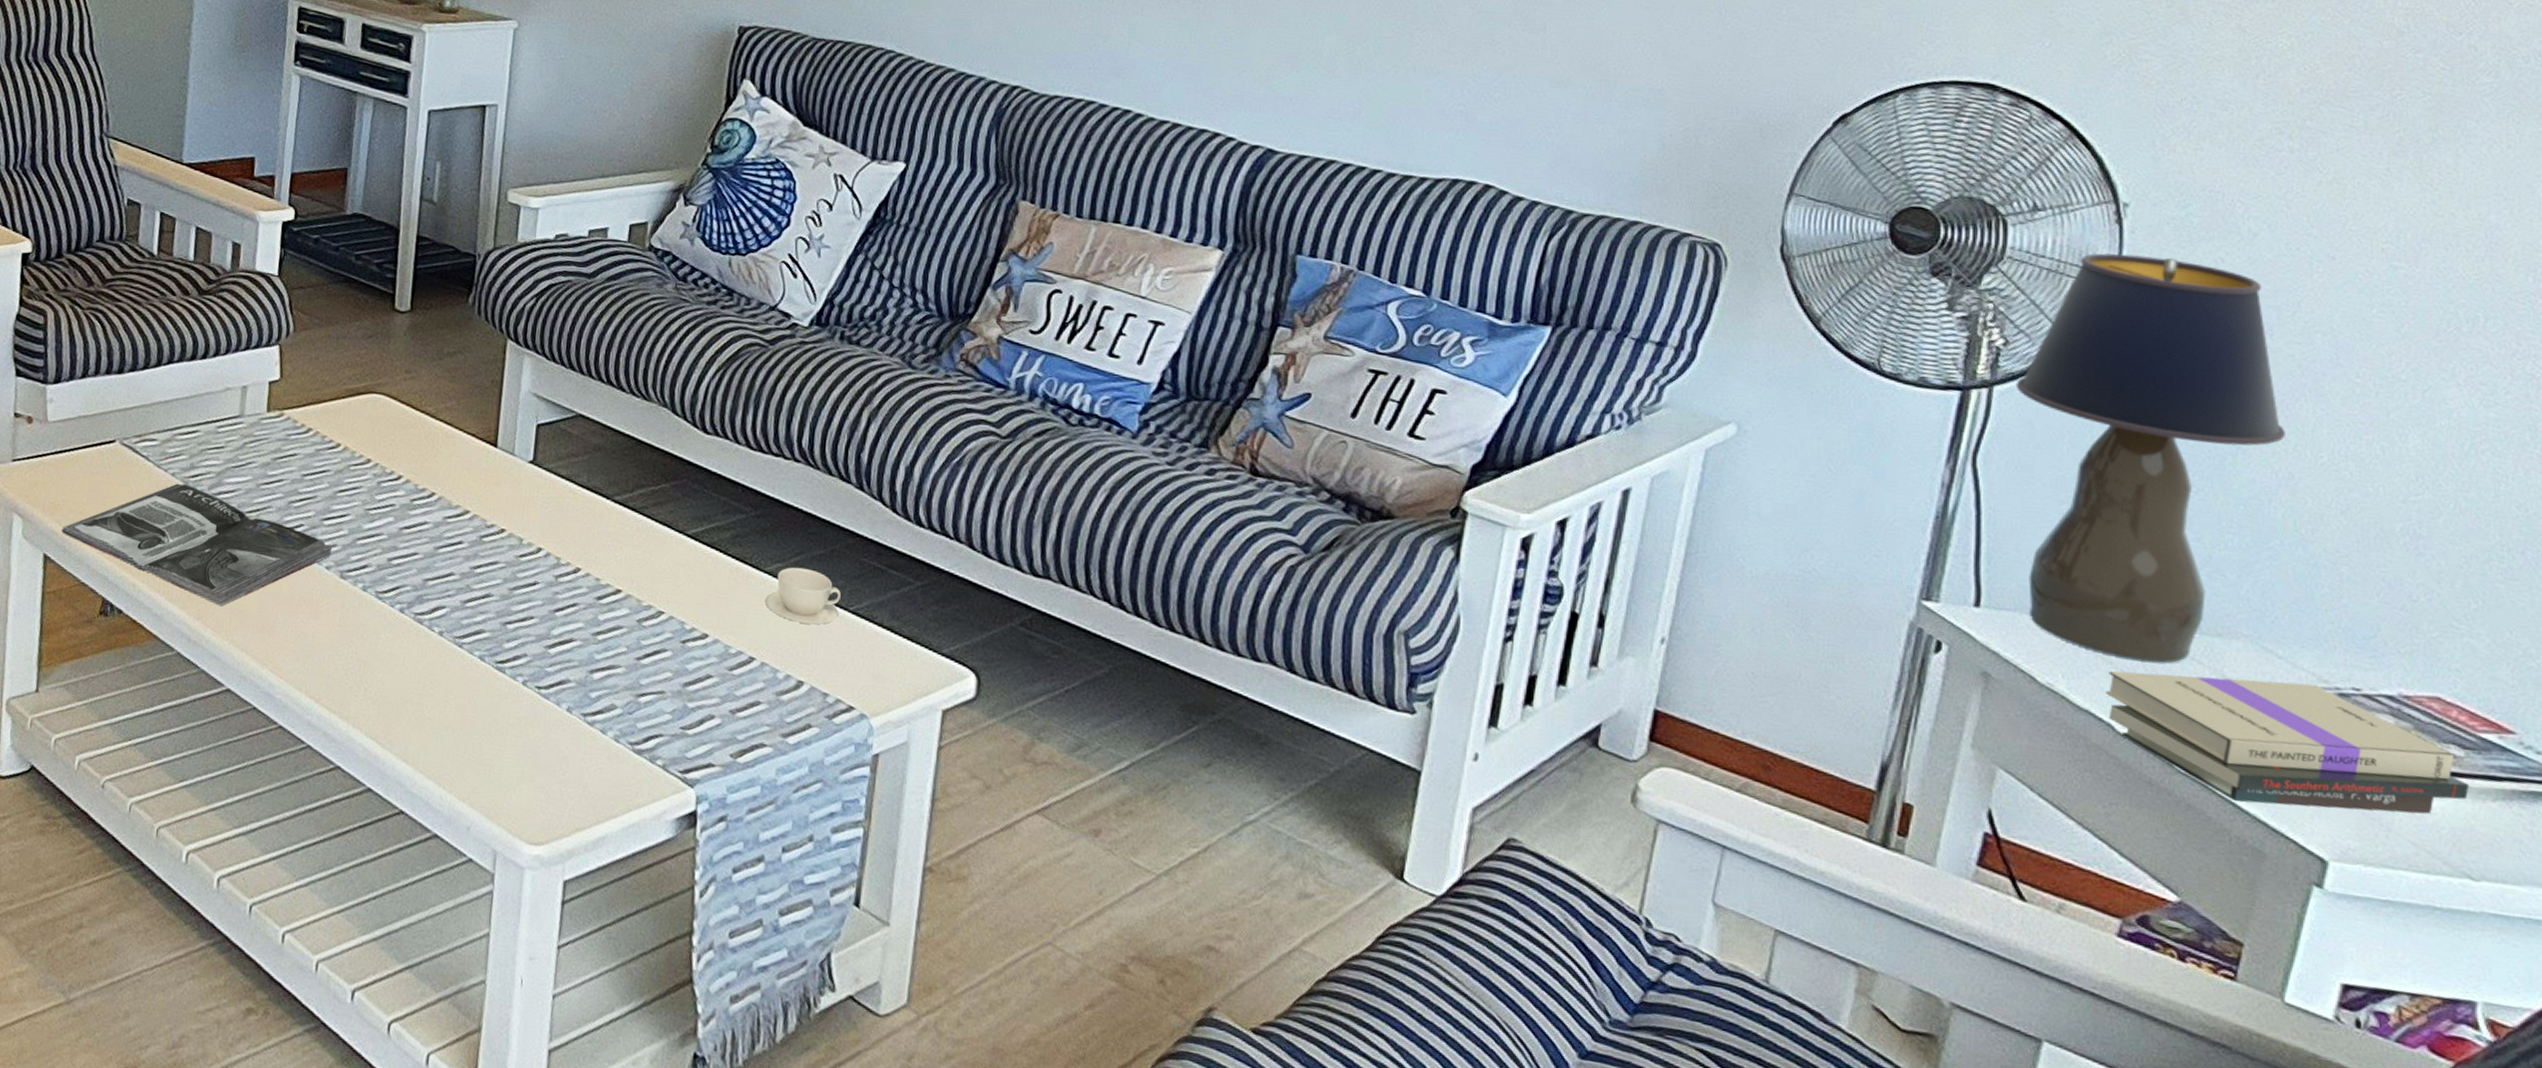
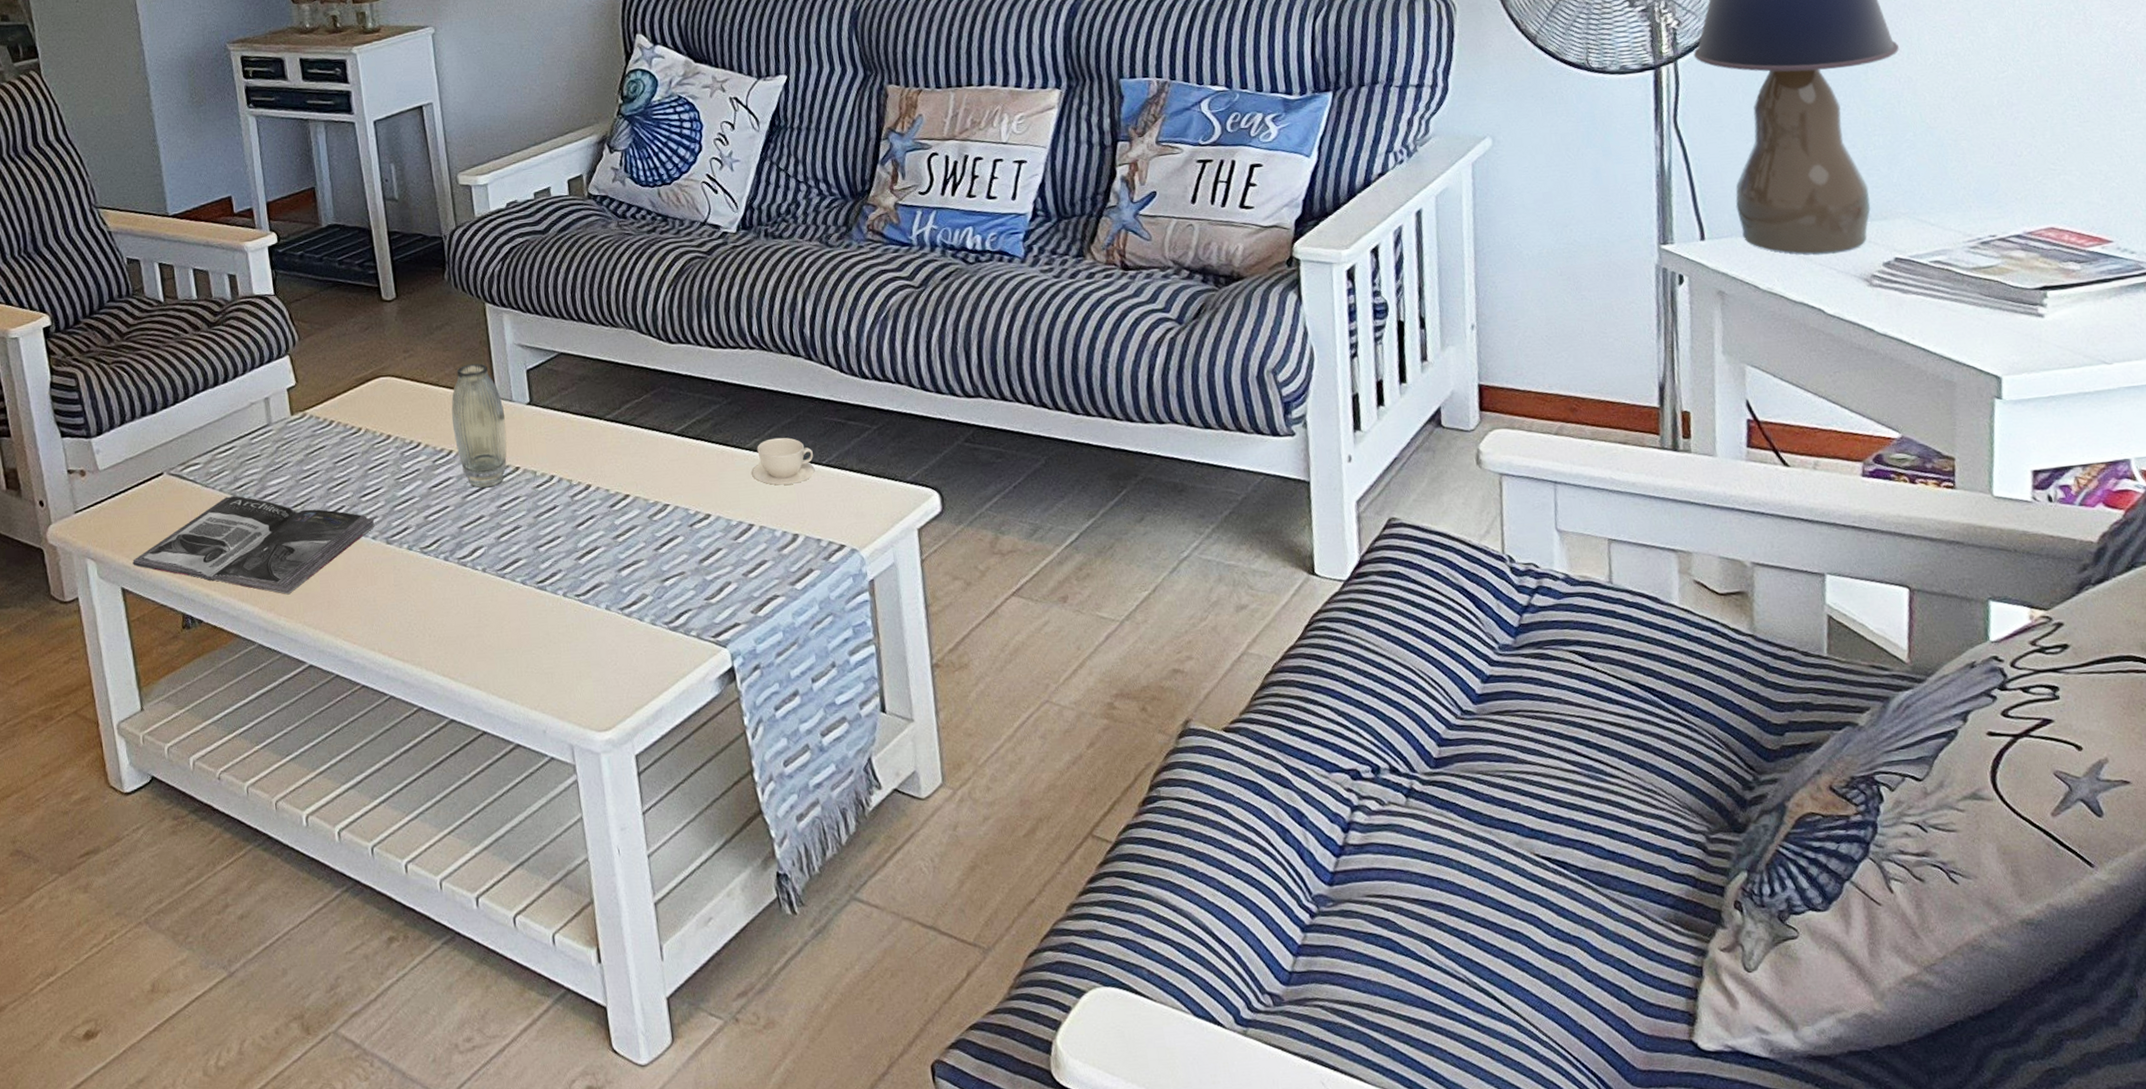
vase: none [440,402,503,544] -> present [451,363,507,488]
books: present [2105,671,2470,814] -> none [1811,239,2090,347]

